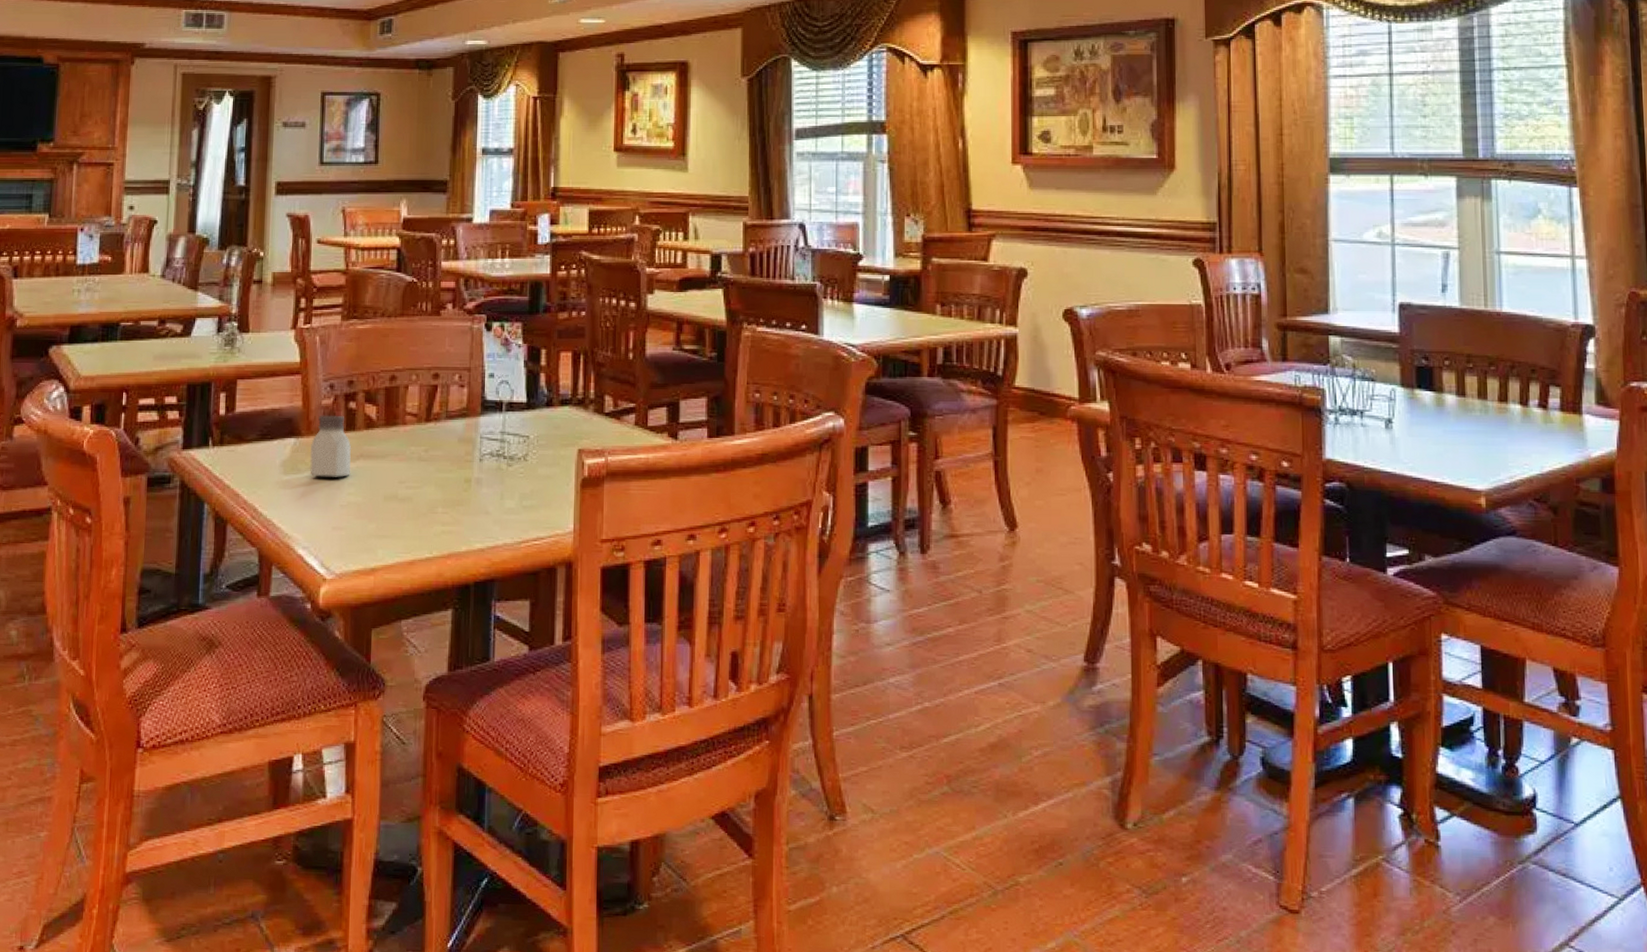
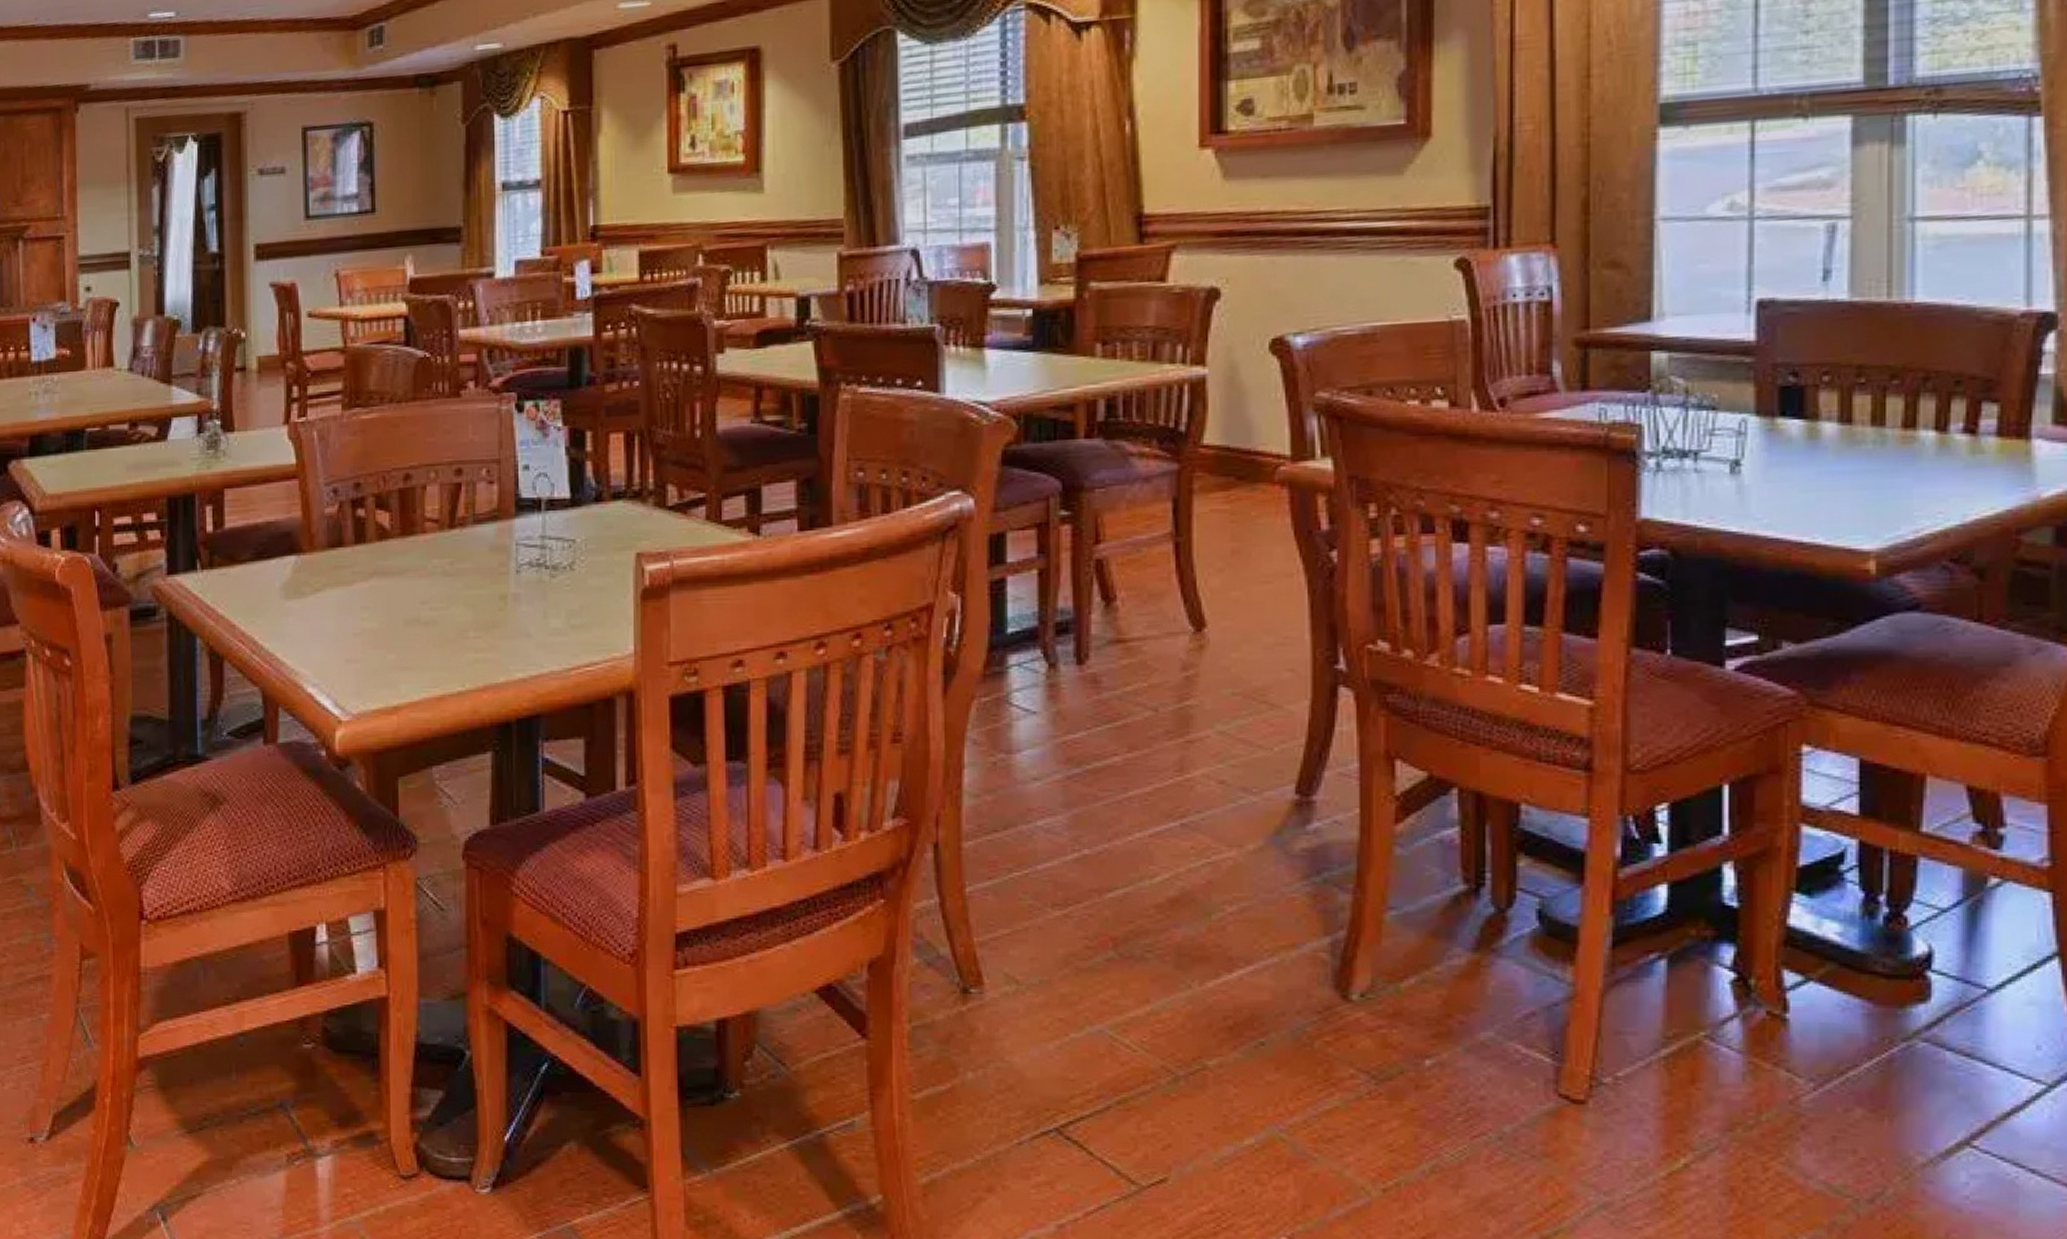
saltshaker: present [309,415,352,477] -> none [314,525,363,601]

